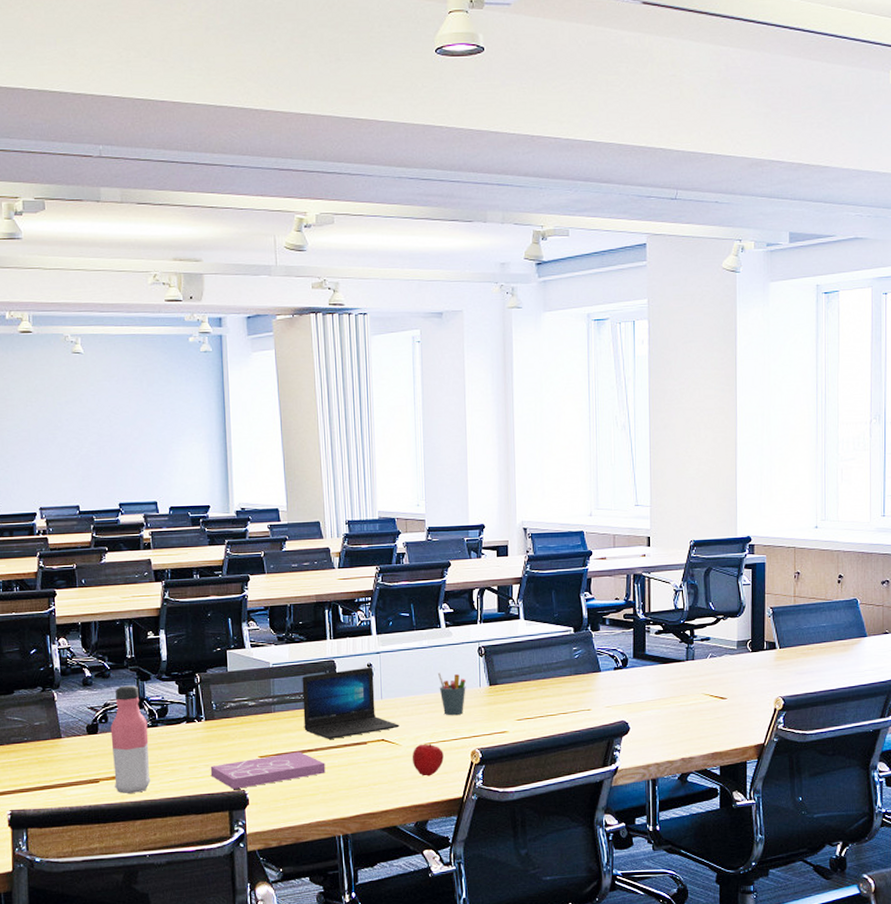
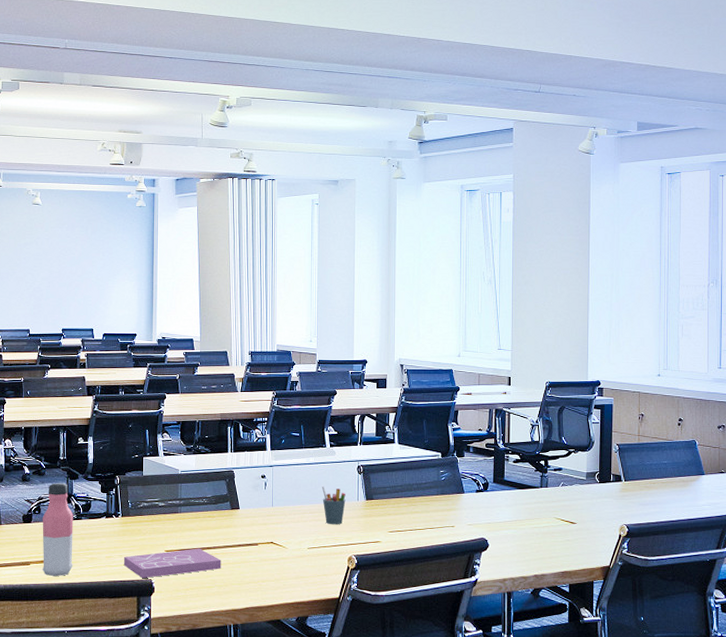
laptop: present [302,666,399,739] -> none [205,478,287,539]
apple: present [412,744,444,777] -> none [296,548,324,577]

